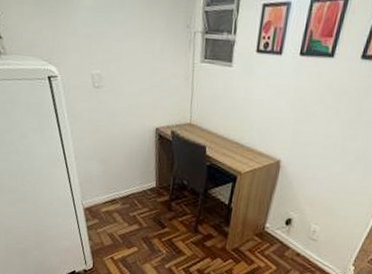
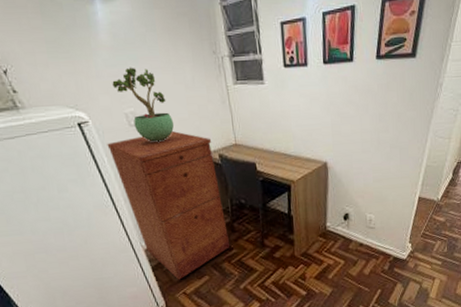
filing cabinet: none [70,99,168,245] -> present [107,131,231,280]
potted plant: none [85,29,135,108] -> present [112,67,175,142]

